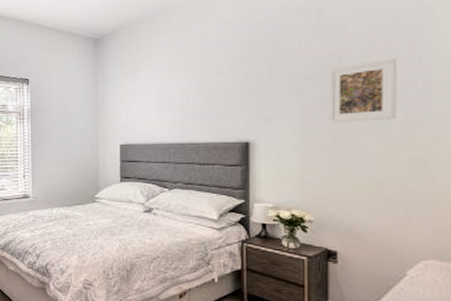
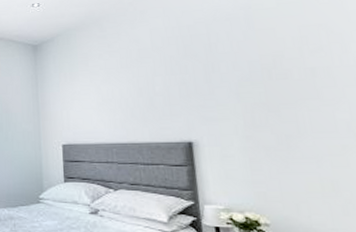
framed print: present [328,58,397,123] -> none [264,59,341,122]

